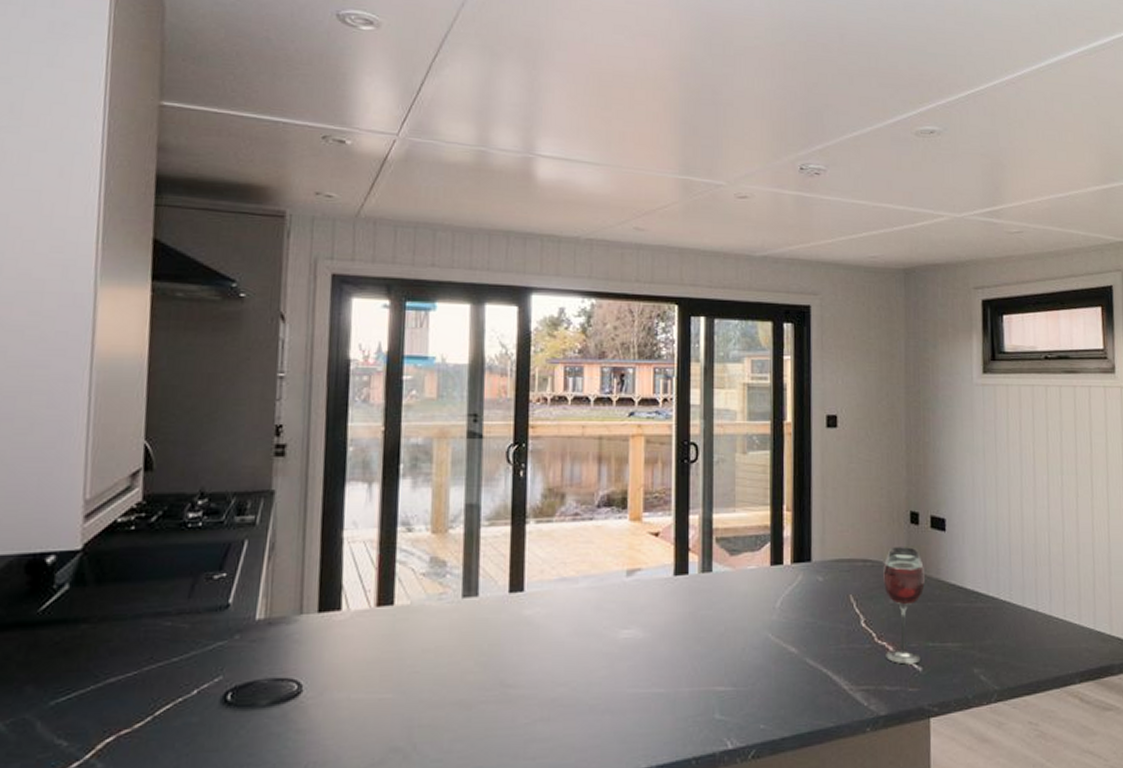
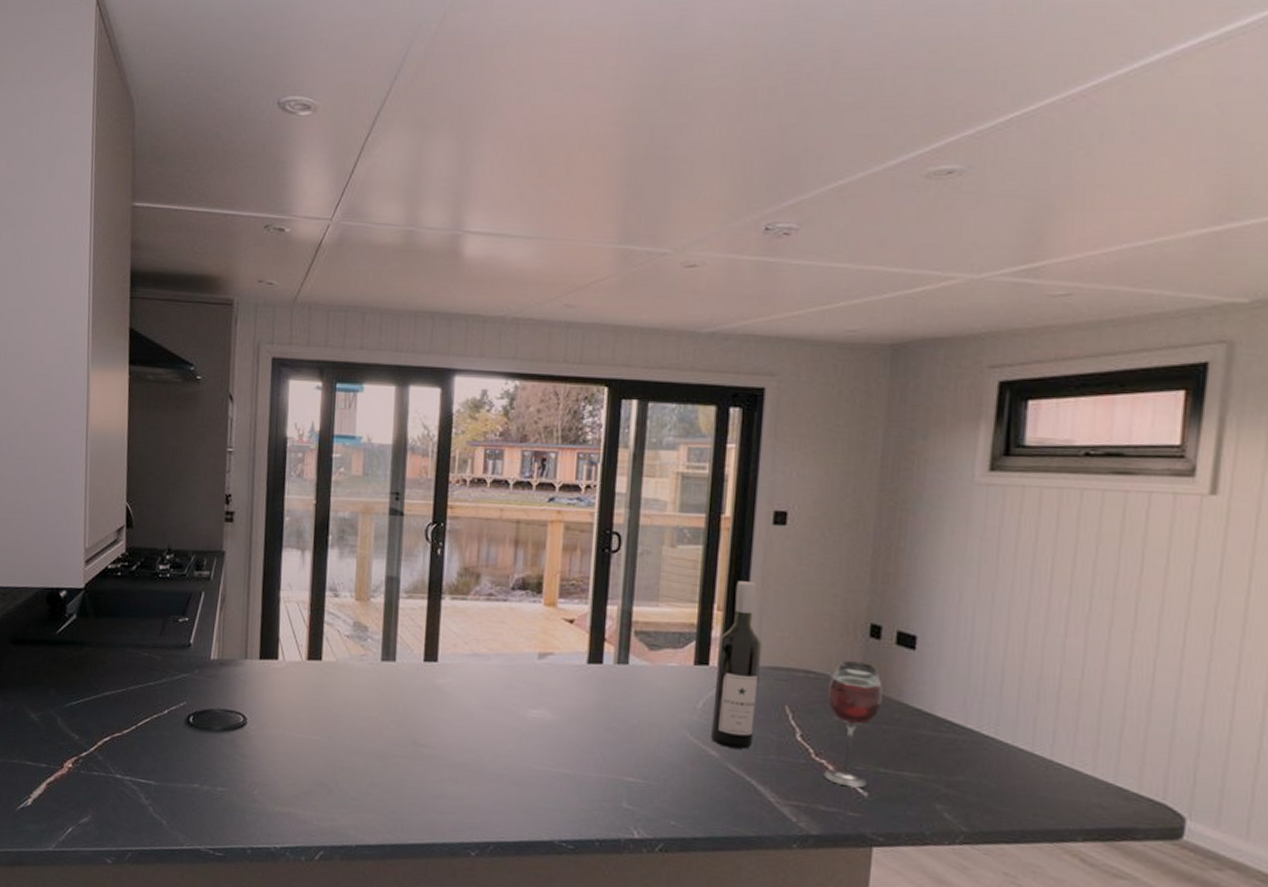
bottle: none [789,482,827,642] -> present [711,581,763,749]

